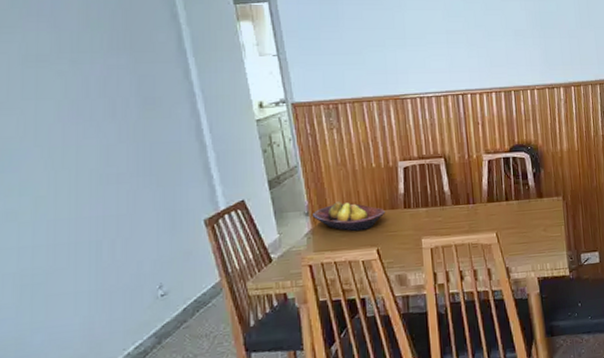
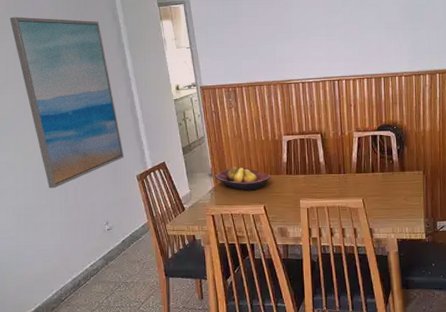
wall art: none [14,11,187,245] -> present [9,16,125,189]

